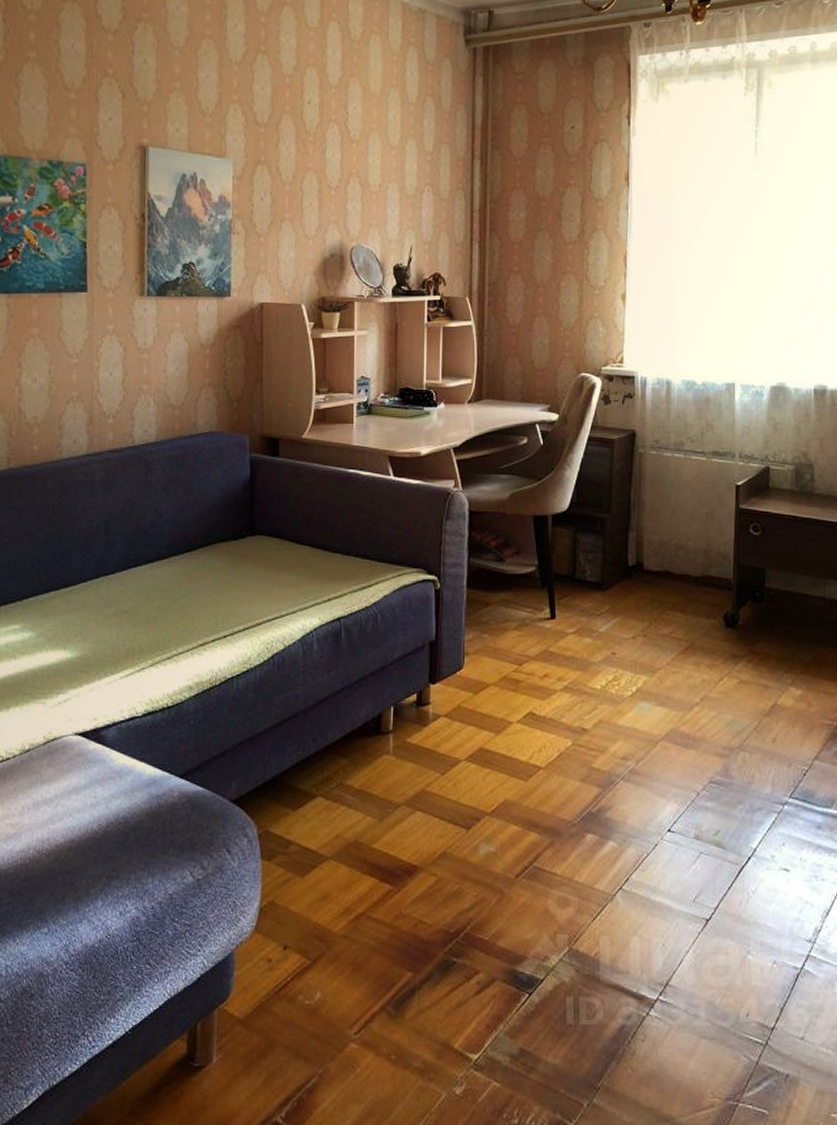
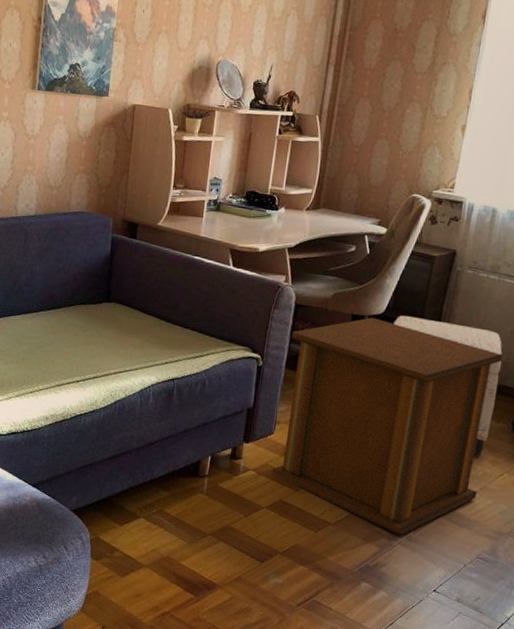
side table: none [467,517,702,769] -> present [272,317,503,536]
ottoman: none [580,510,702,660] -> present [393,315,502,455]

